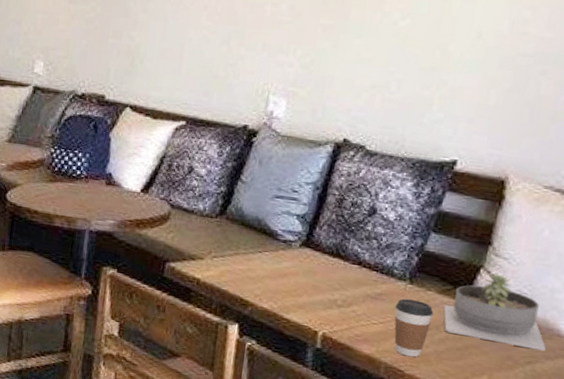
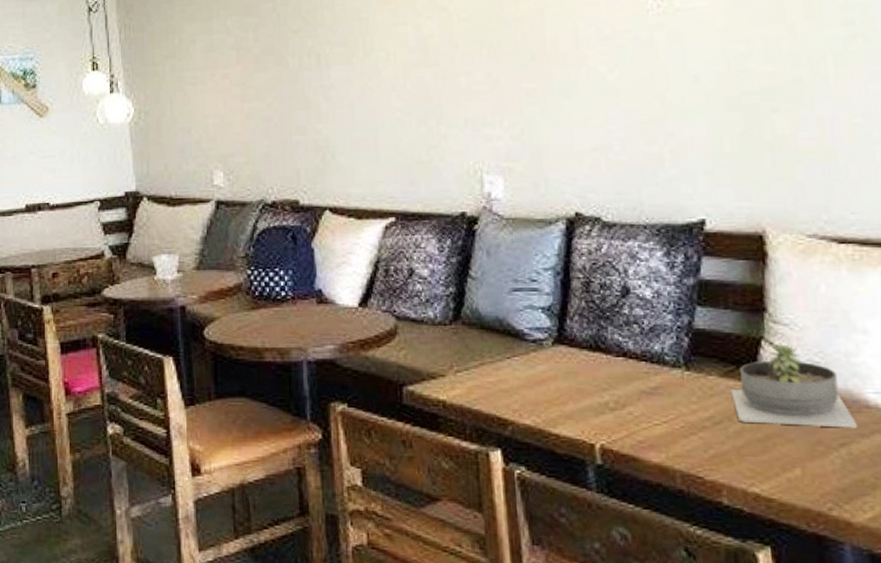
coffee cup: present [394,299,434,358] -> none [675,389,721,459]

